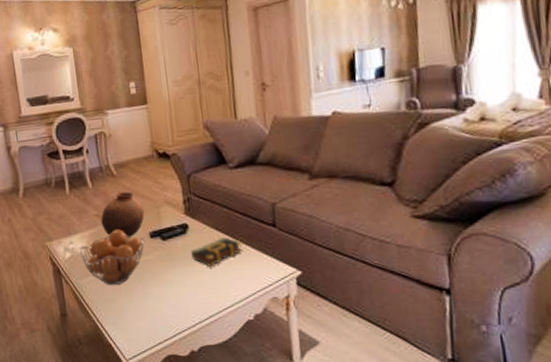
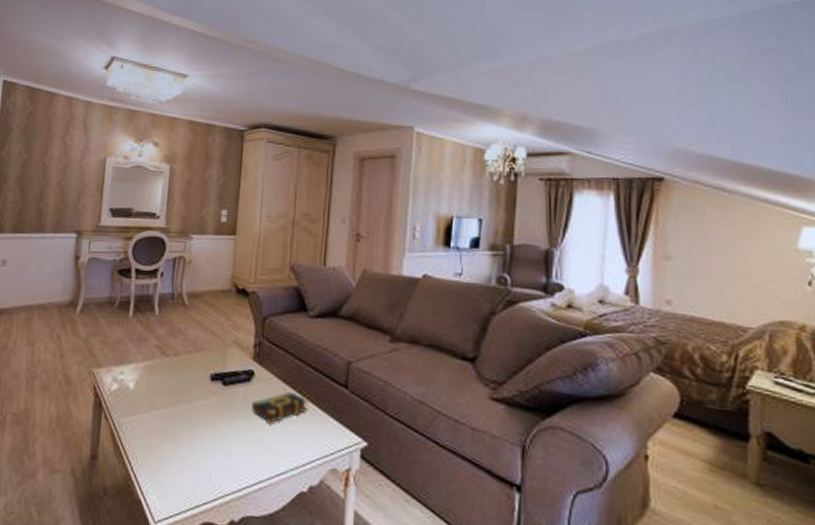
fruit basket: present [80,229,145,286] -> none [129,366,204,430]
pottery: present [101,191,144,237] -> none [160,324,210,376]

